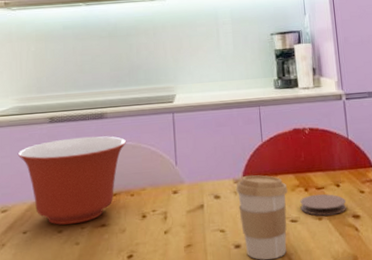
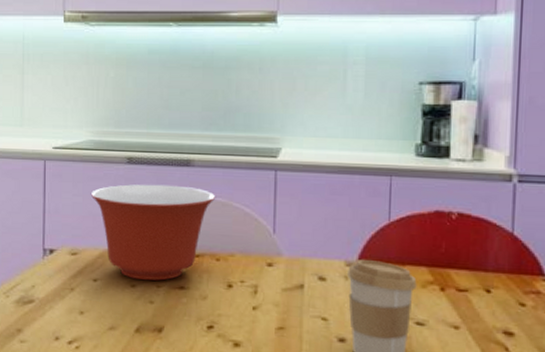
coaster: present [300,193,347,216] -> none [431,296,497,326]

